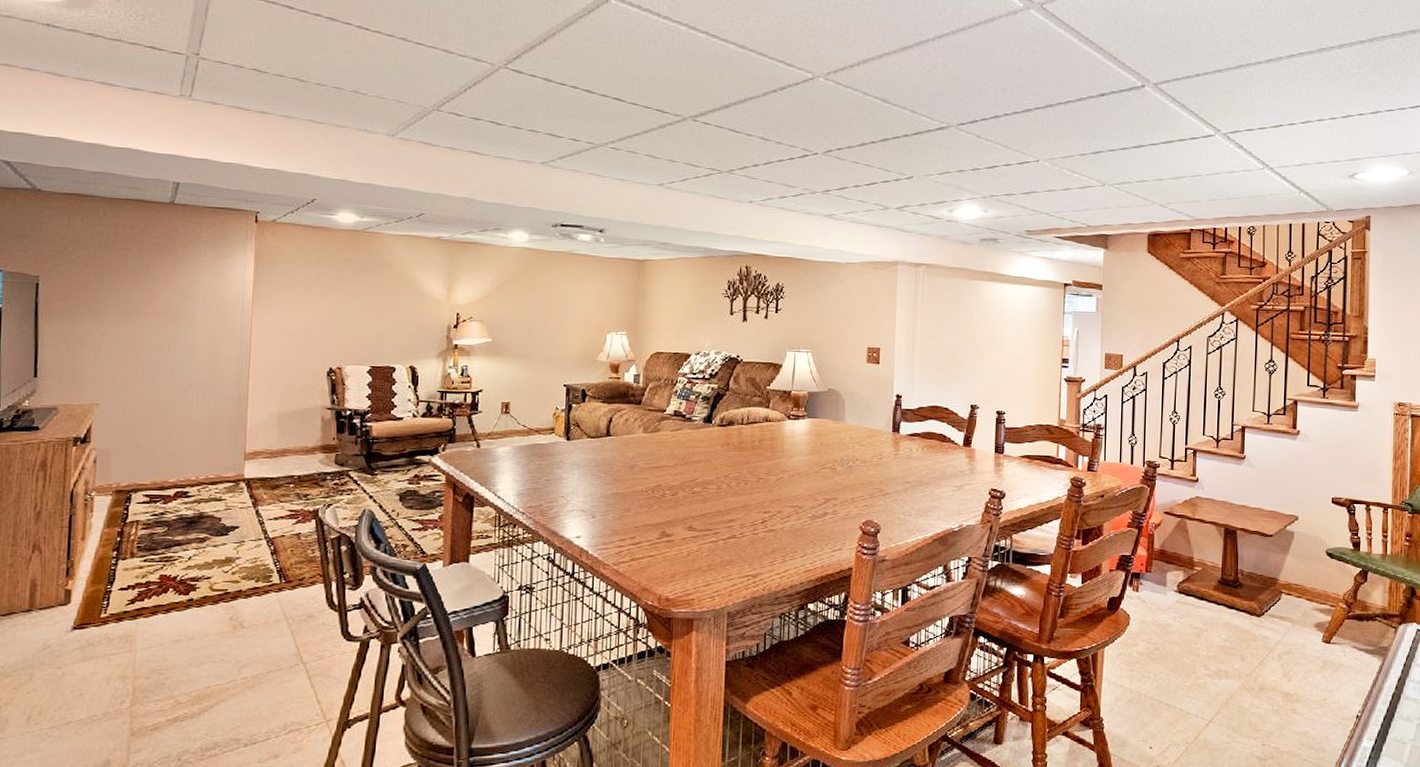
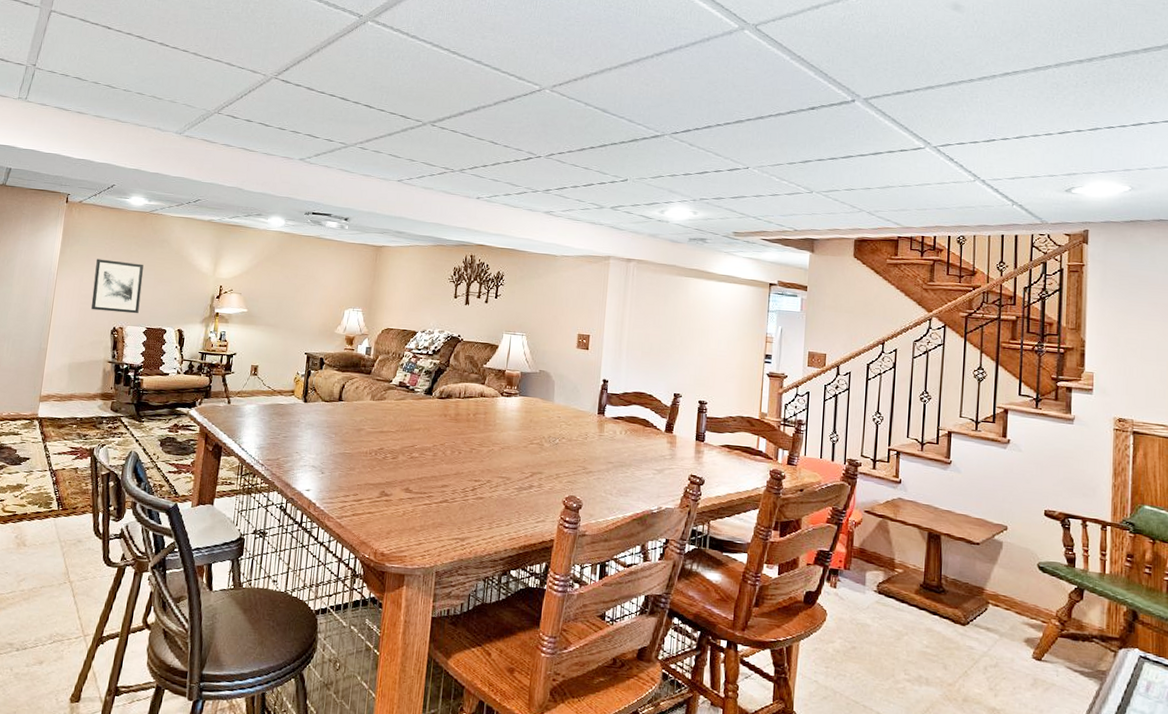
wall art: none [299,288,361,351] -> present [91,259,144,314]

